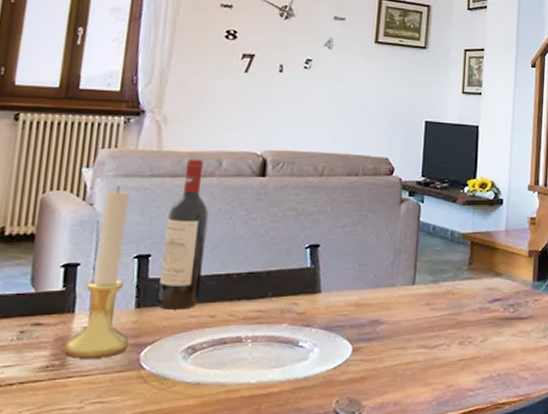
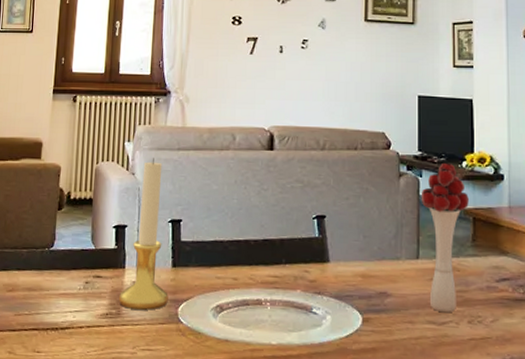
wine bottle: present [157,158,209,310] -> none [189,133,227,271]
flower bouquet: none [421,188,468,336] -> present [421,162,469,313]

